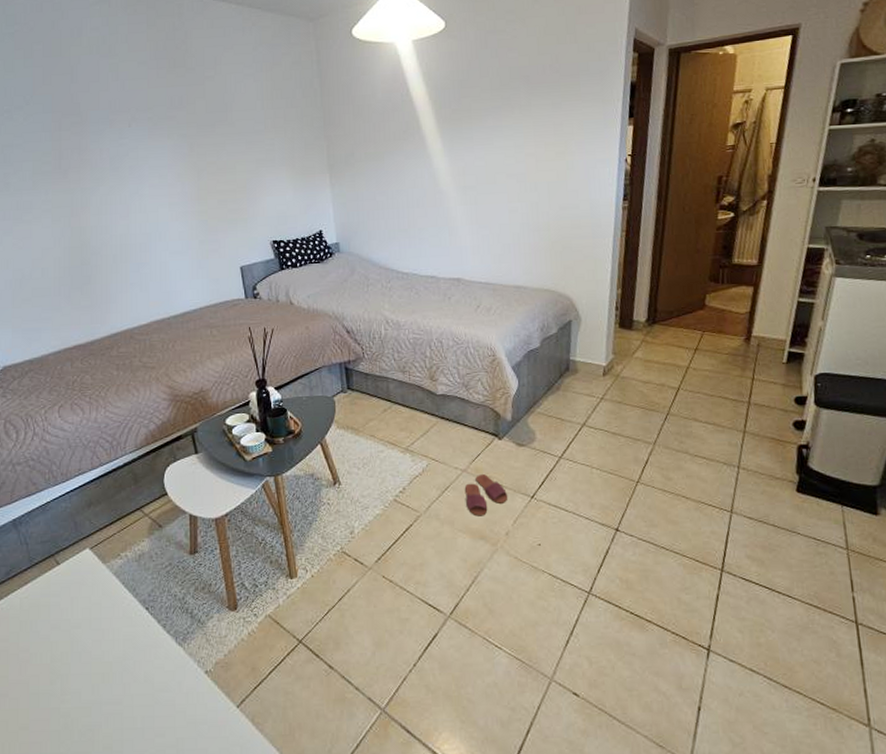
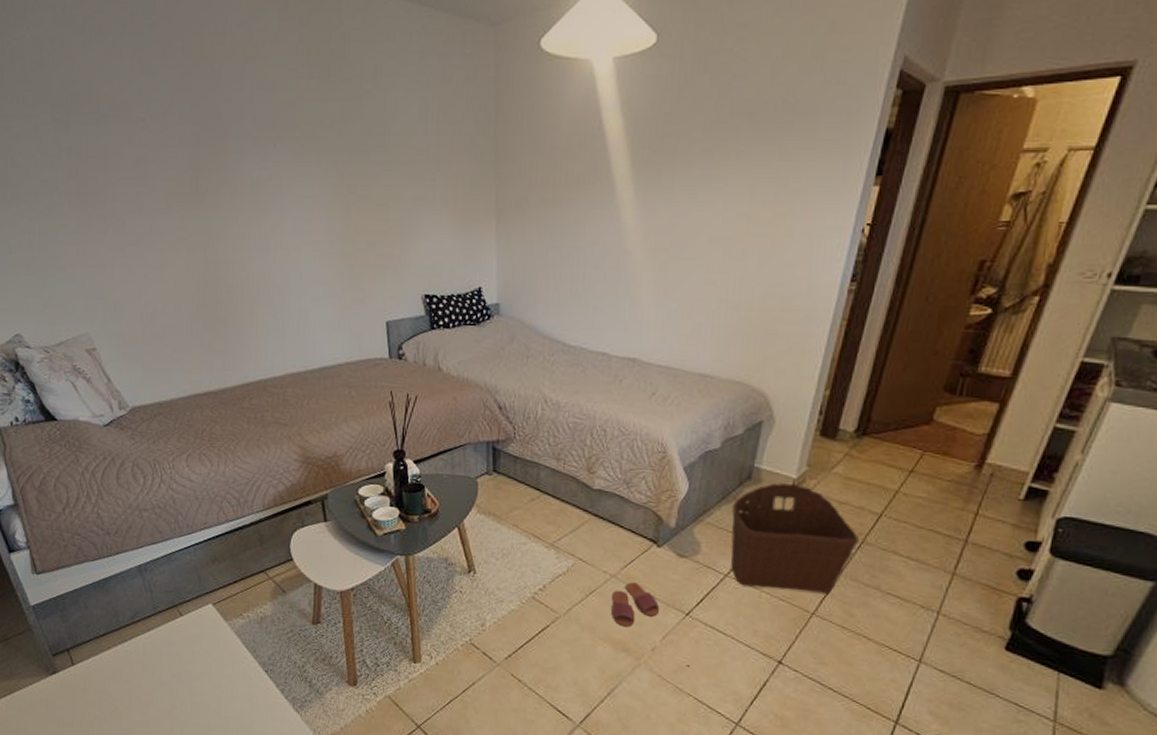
wicker basket: none [557,371,664,465] -> present [731,483,859,594]

